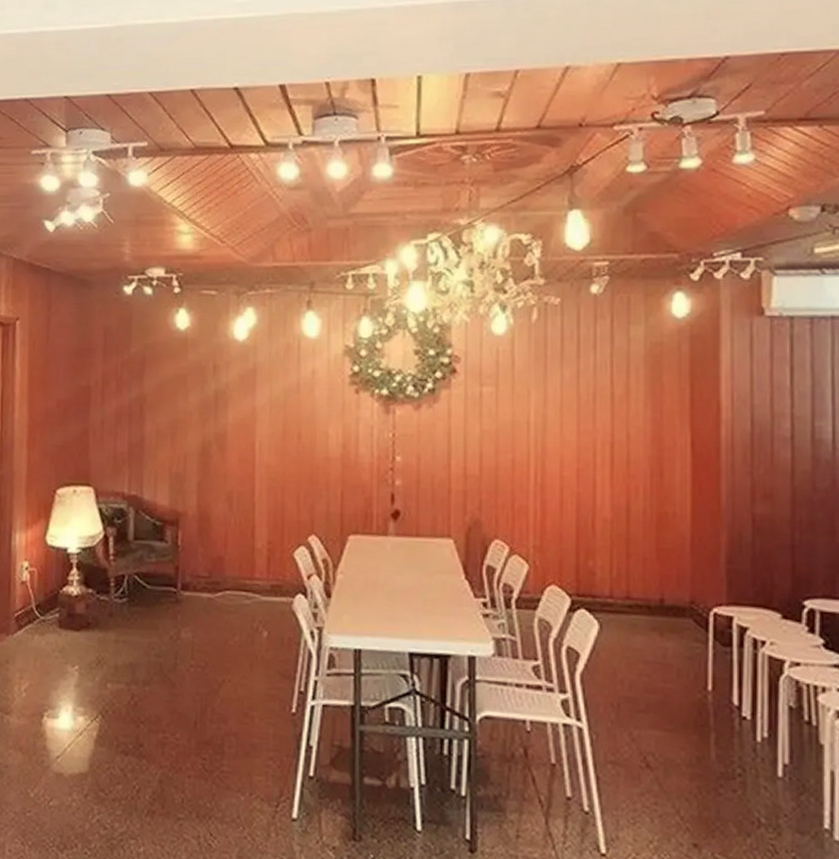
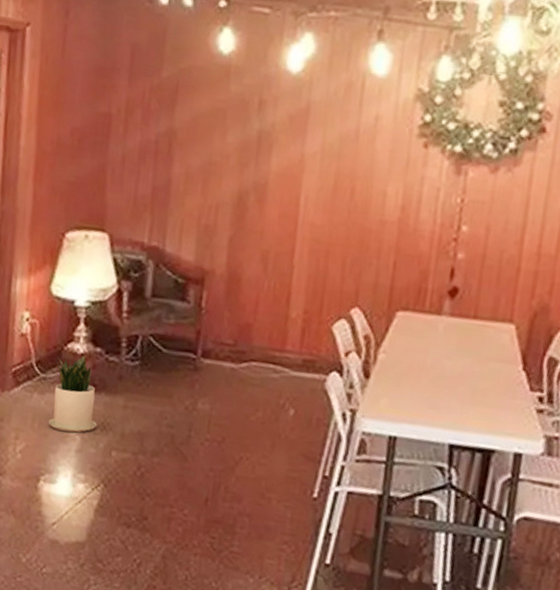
planter: none [48,596,93,669] -> present [48,355,98,433]

